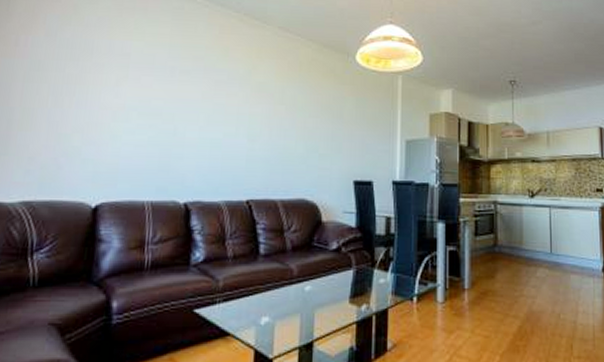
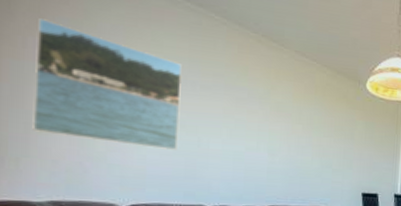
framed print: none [14,17,163,140] -> present [32,18,183,150]

